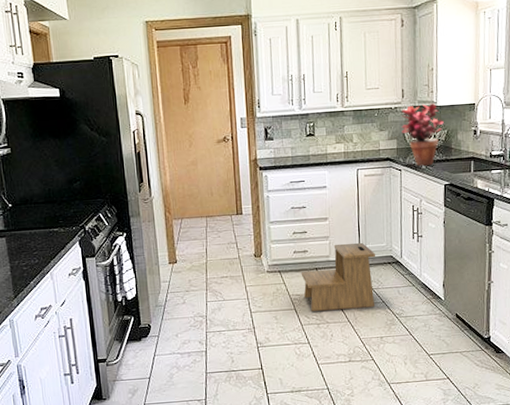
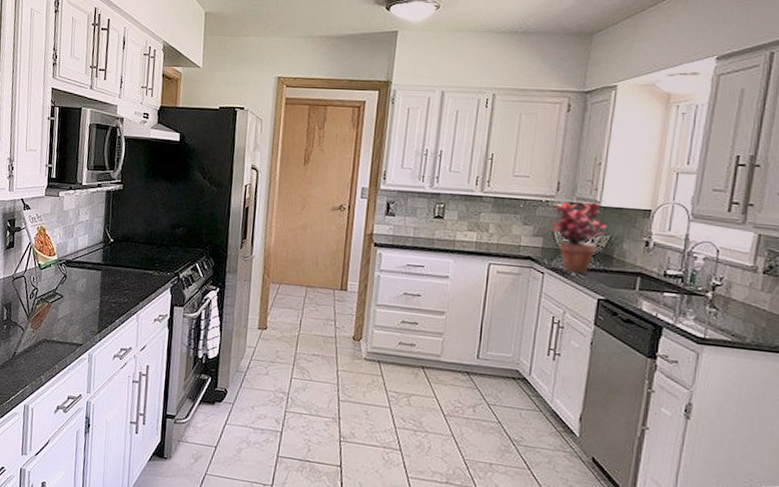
step stool: present [301,242,375,311] -> none [402,343,497,426]

